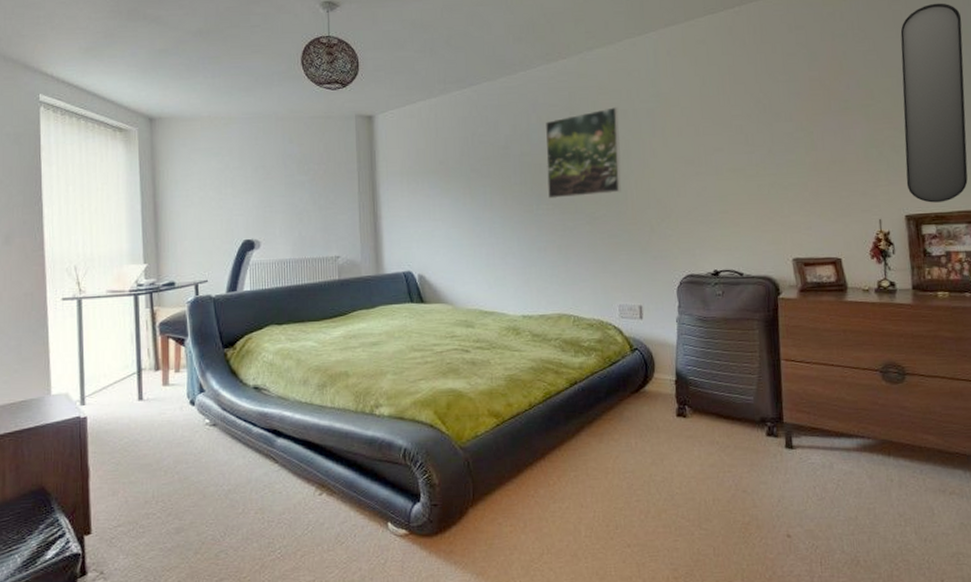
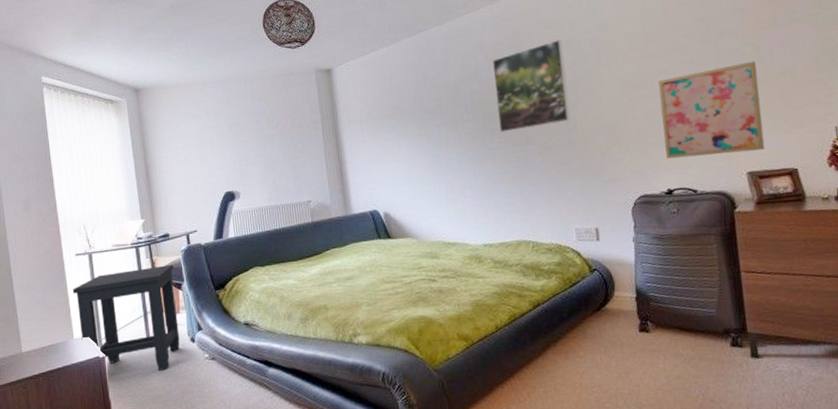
side table: none [54,316,178,436] -> present [72,264,180,371]
wall art: none [712,146,812,240] -> present [658,61,765,159]

